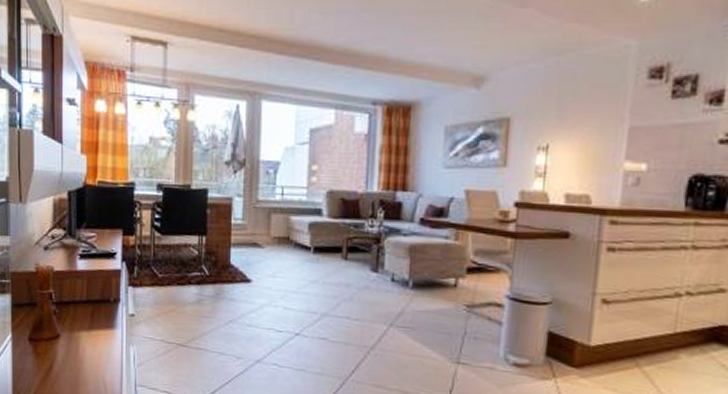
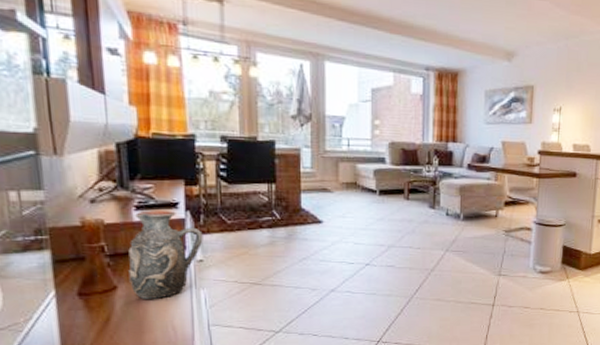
decorative vase: none [70,260,136,352] -> present [128,211,203,299]

